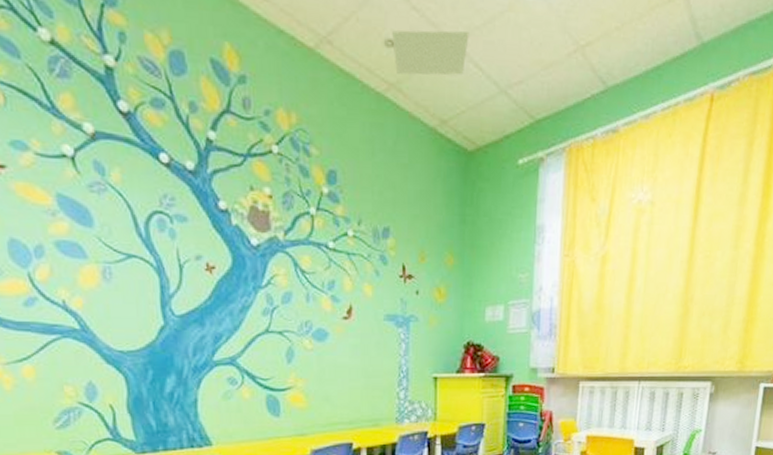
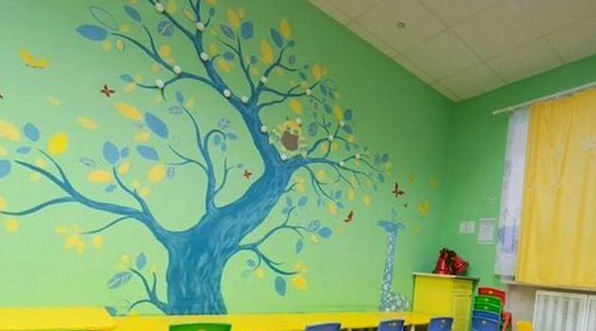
ceiling light: present [392,30,470,76] -> none [403,17,461,50]

